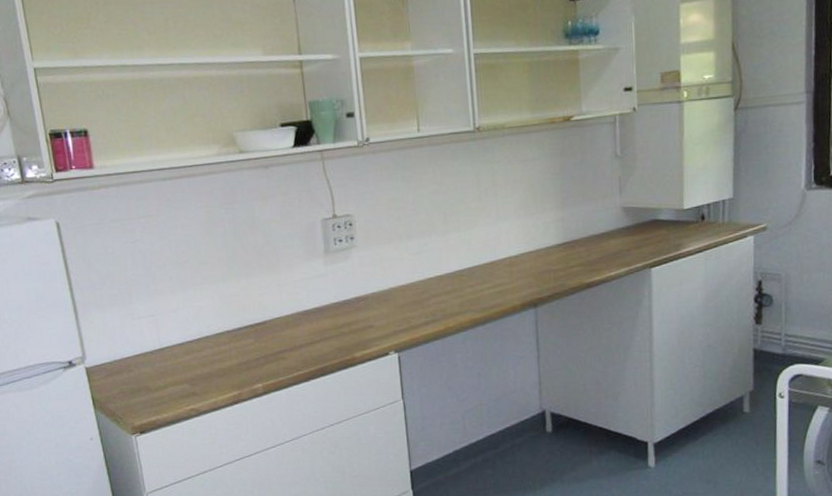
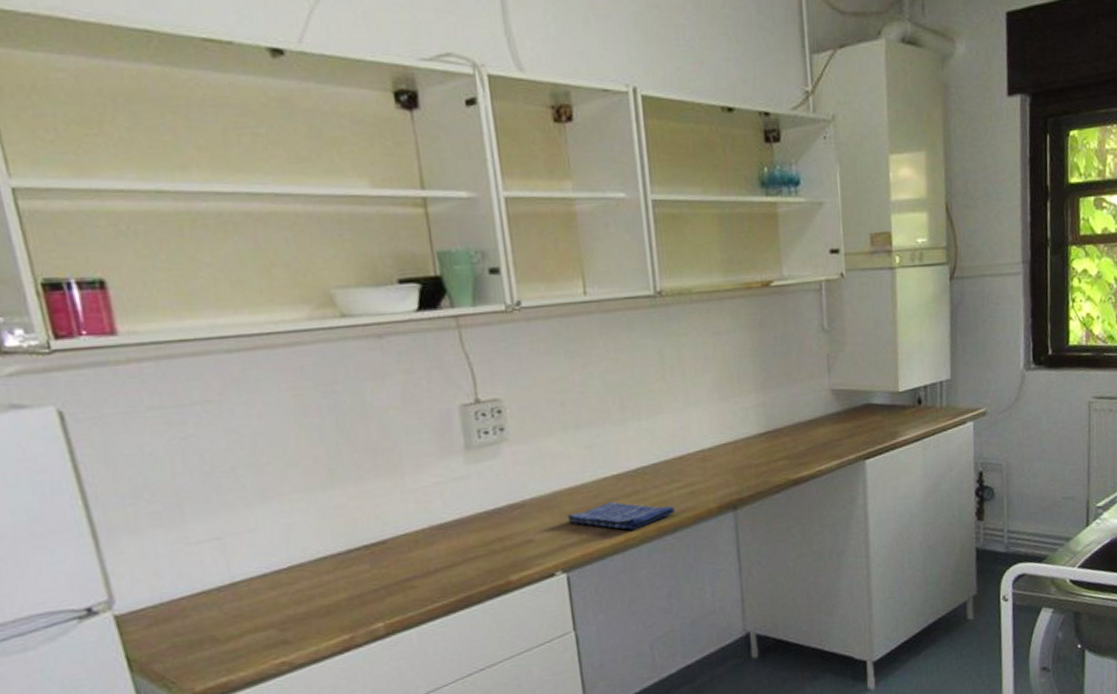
dish towel: none [400,297,486,321] -> present [567,502,675,530]

